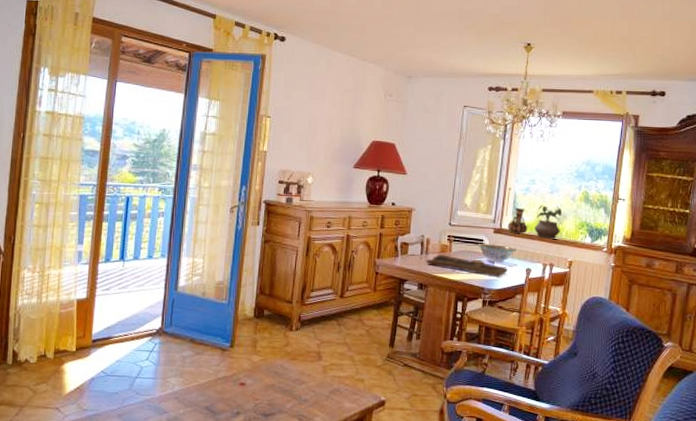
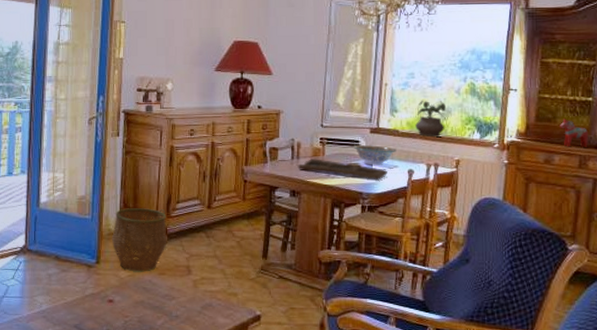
basket: none [246,295,301,357] -> present [111,208,167,272]
decorative vase: present [507,207,528,234] -> none [385,104,408,133]
decorative figurine: none [661,228,685,254] -> present [560,119,589,147]

